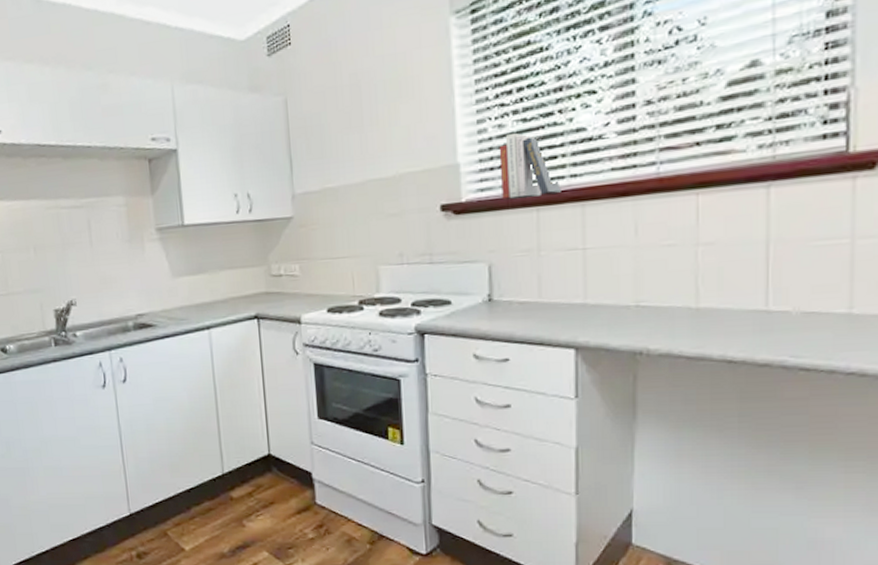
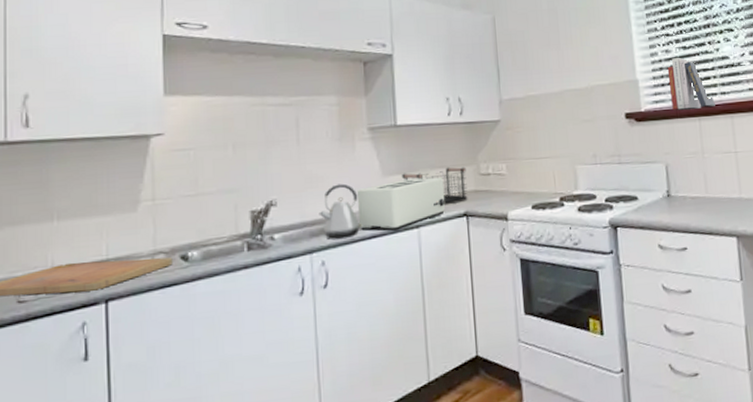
kettle: none [114,284,155,339] -> present [319,183,362,241]
toaster: none [148,278,236,333] -> present [356,177,446,232]
dish rack: none [190,267,259,307] -> present [401,167,468,206]

